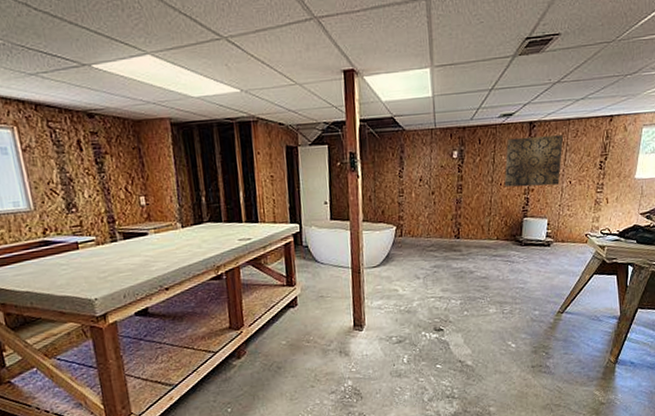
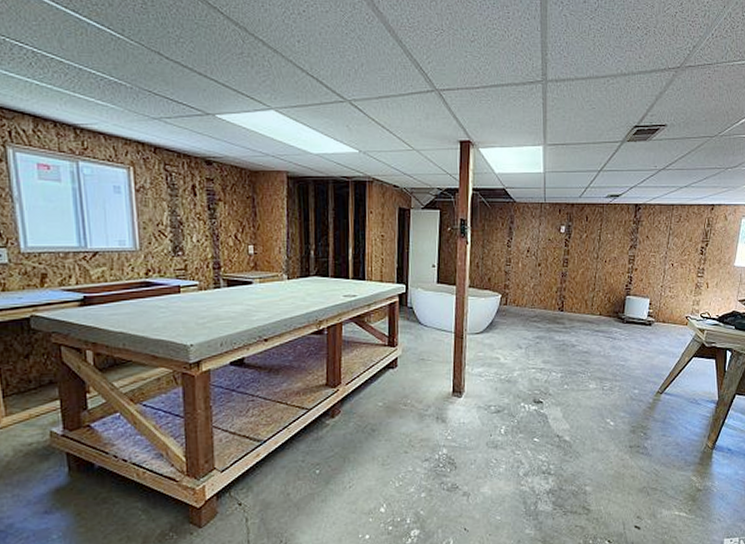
wall art: present [504,135,564,187] -> none [609,218,668,267]

